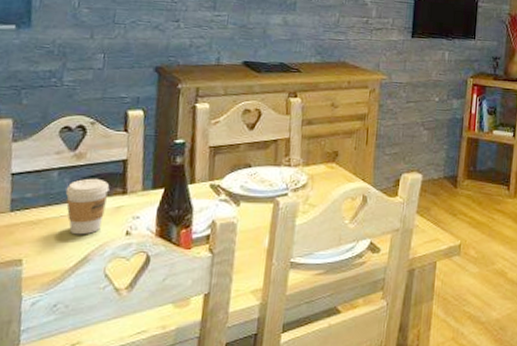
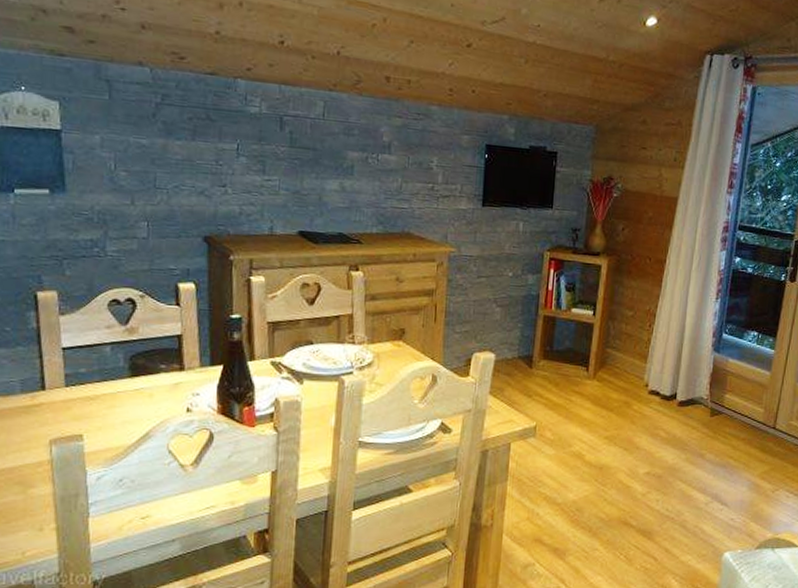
coffee cup: present [65,178,110,235] -> none [120,353,166,411]

